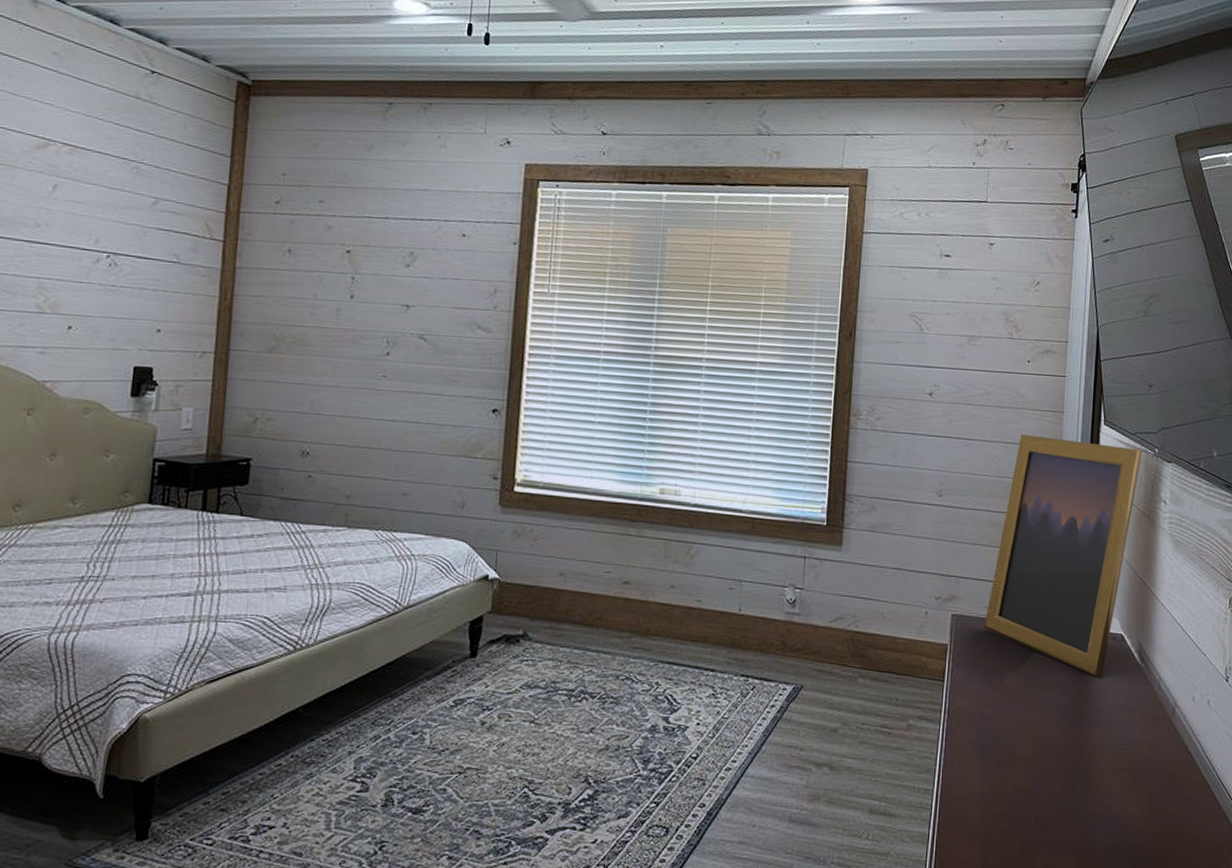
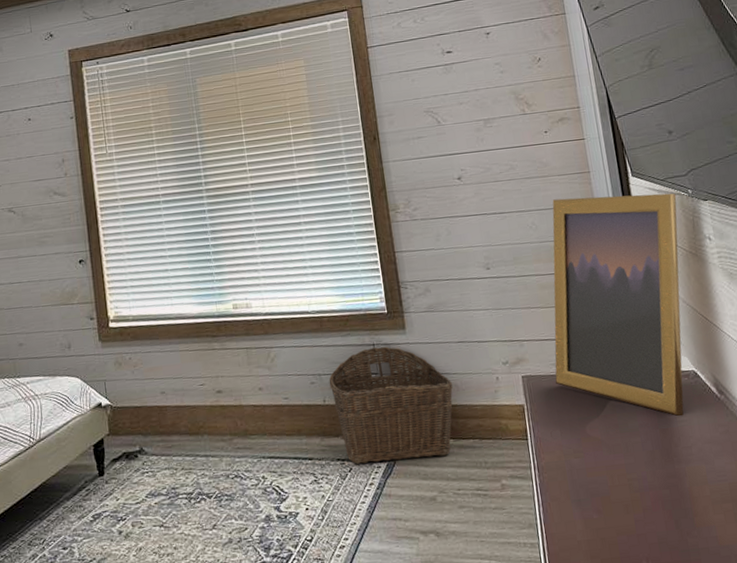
wicker basket: none [748,560,879,686] -> present [329,346,453,464]

